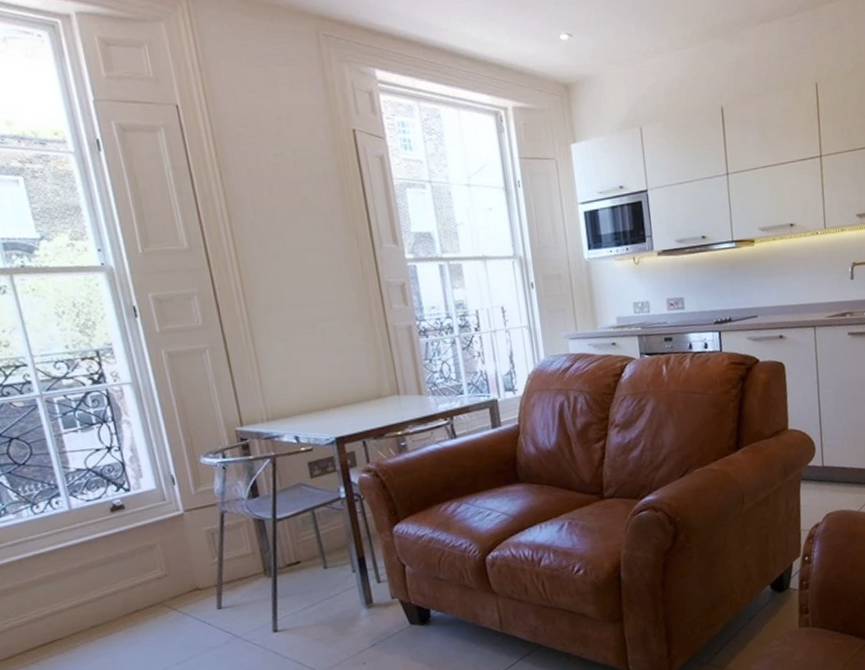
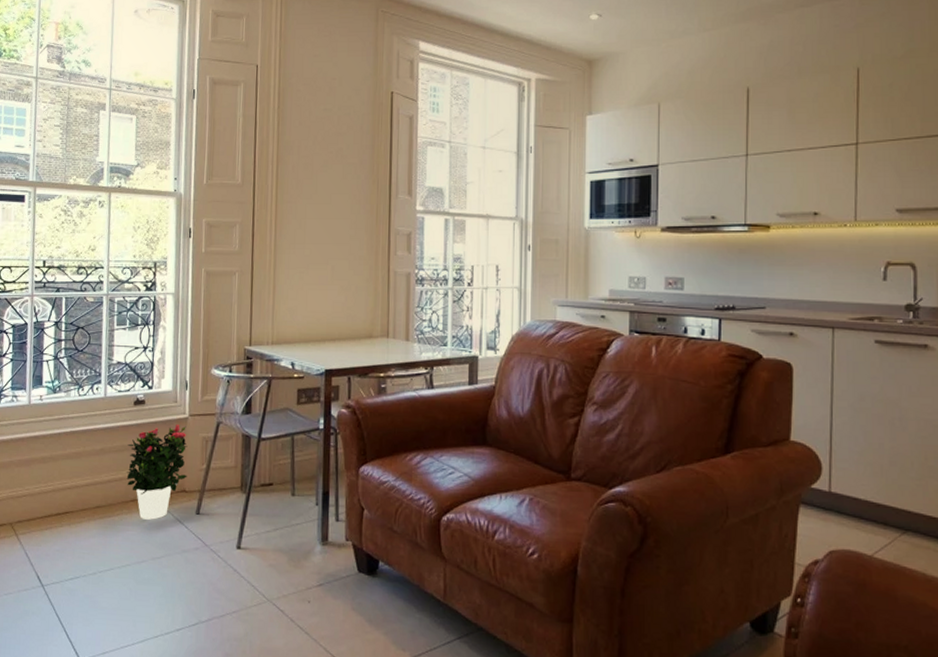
potted flower: none [114,522,198,628] -> present [126,425,188,520]

